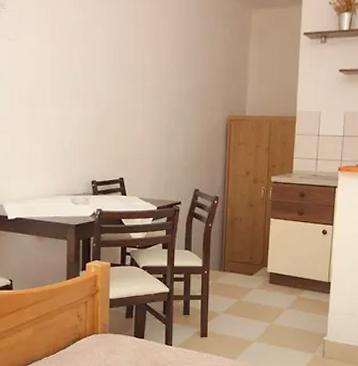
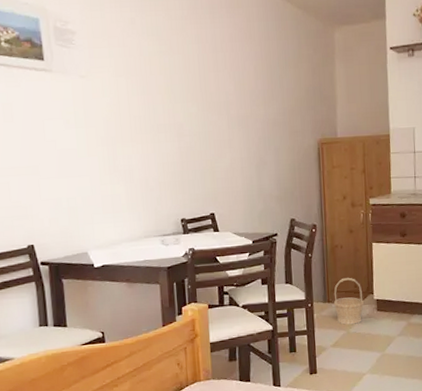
basket: none [228,249,258,294] -> present [333,277,365,325]

